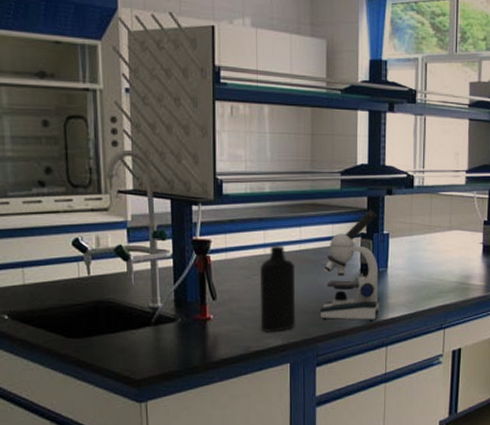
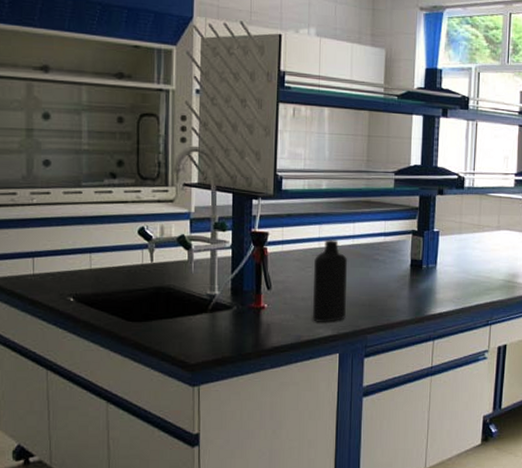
microscope: present [320,209,380,321] -> none [370,208,429,315]

